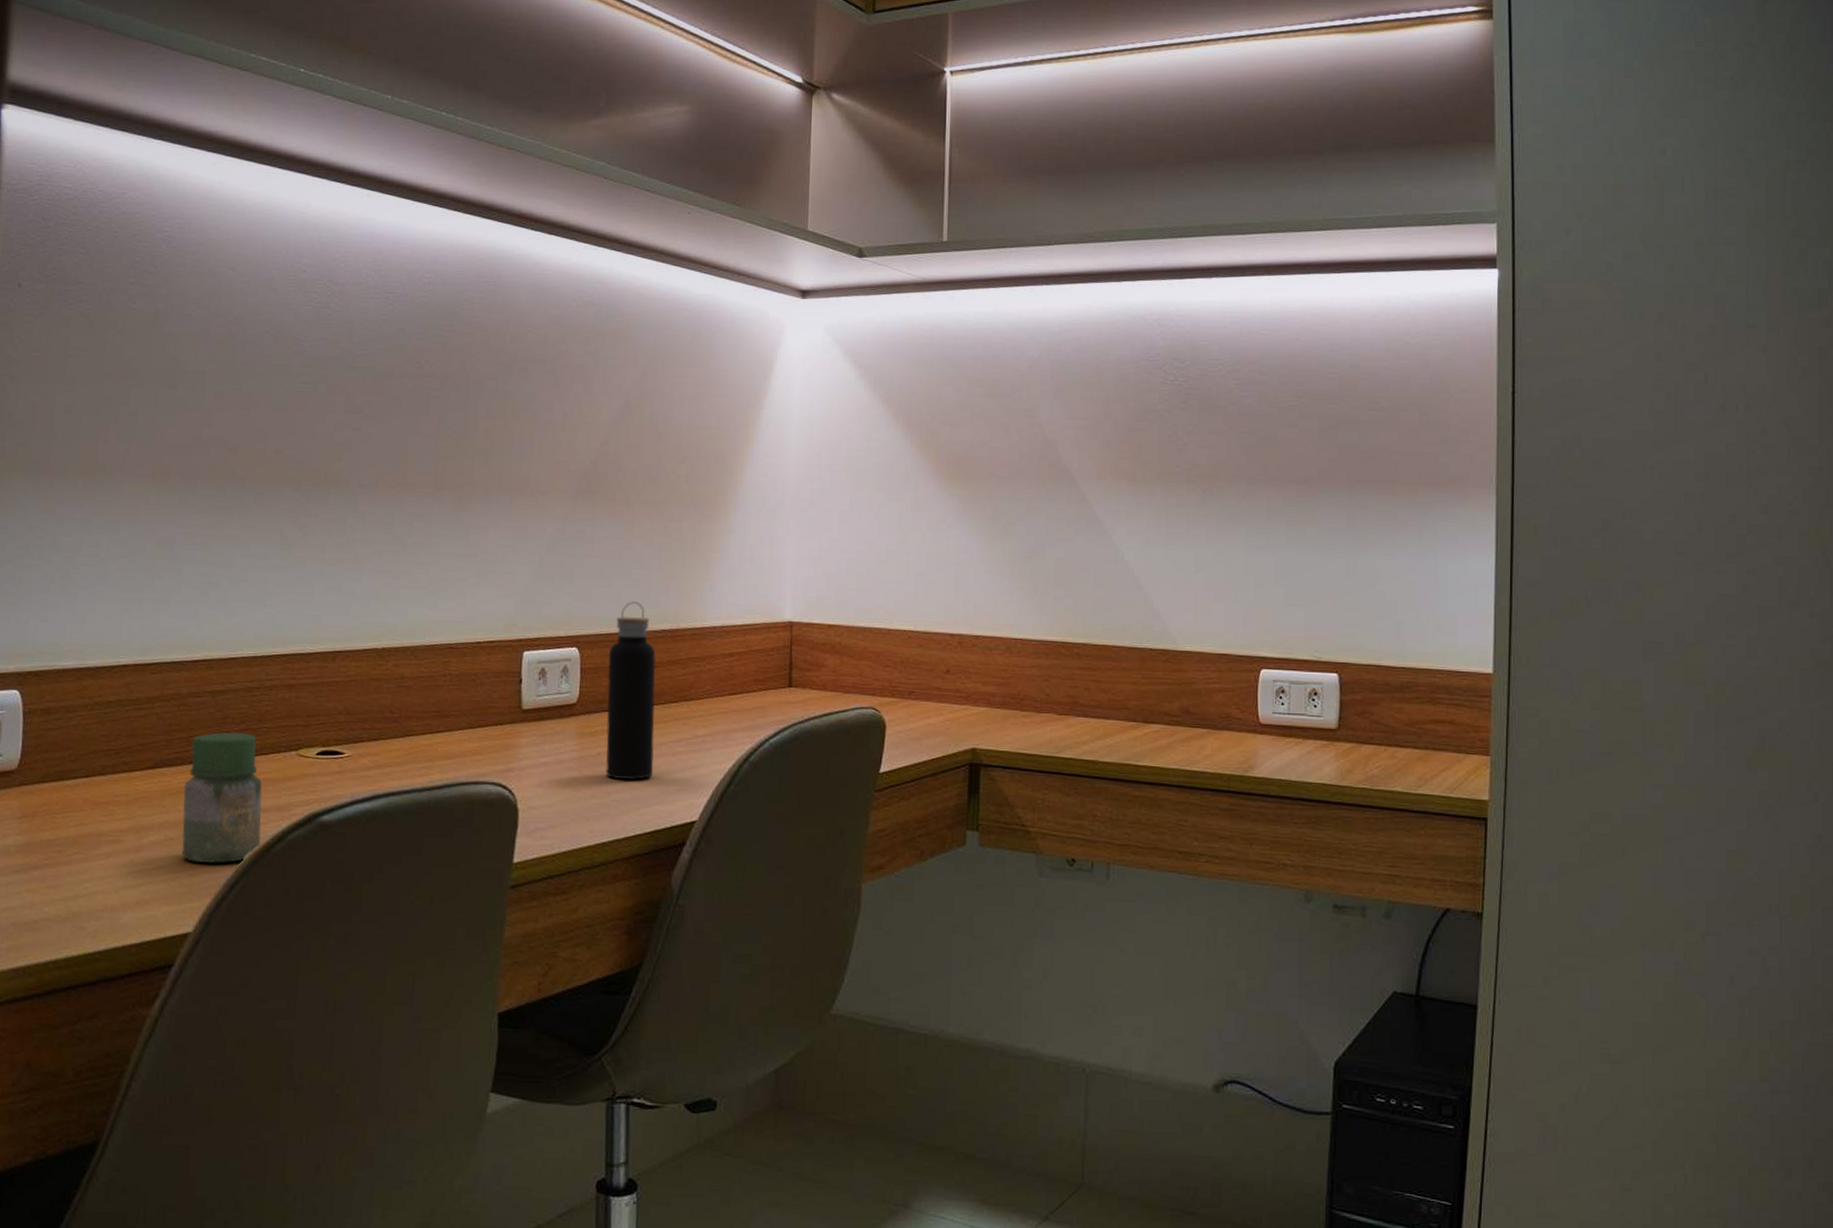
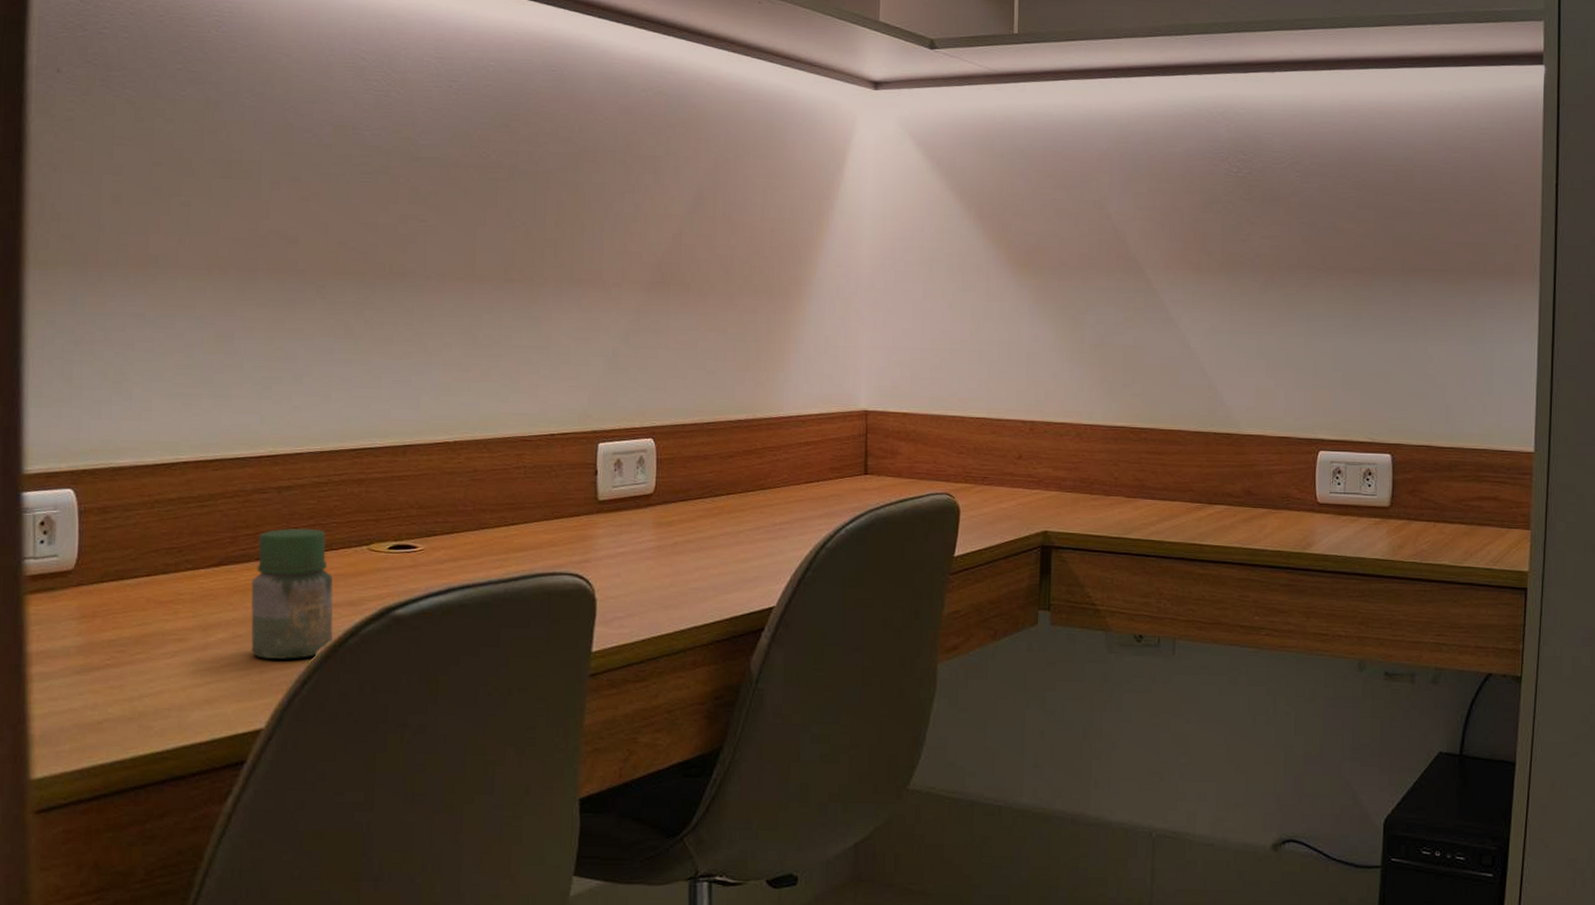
water bottle: present [605,601,657,780] -> none [683,392,733,568]

